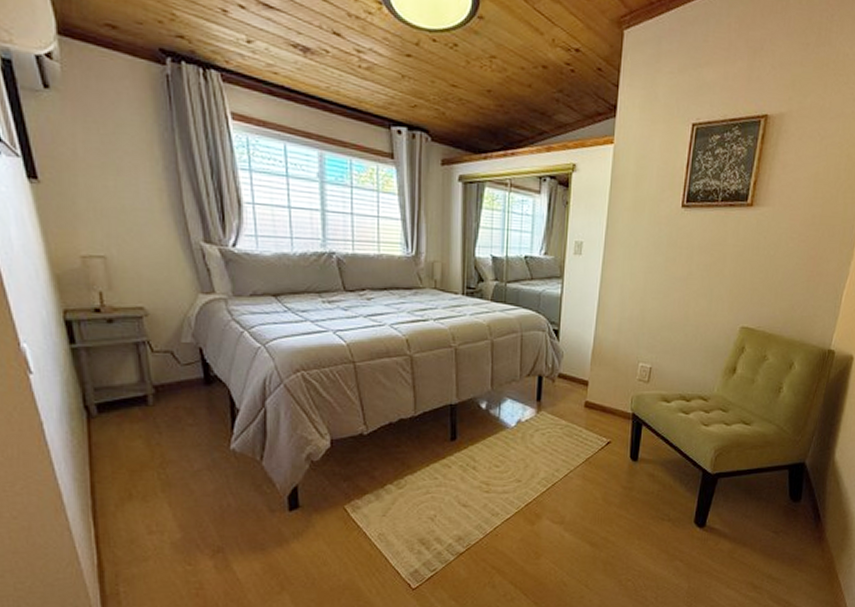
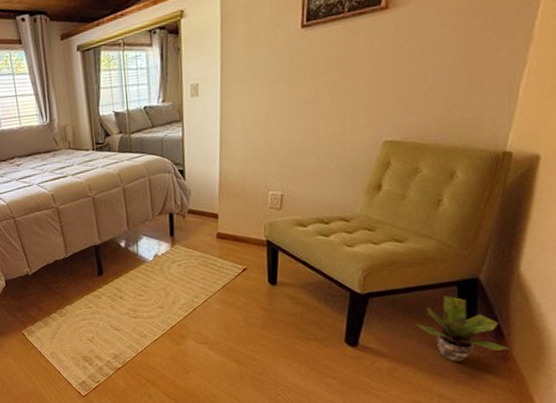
potted plant: none [754,479,824,543] -> present [416,296,510,362]

